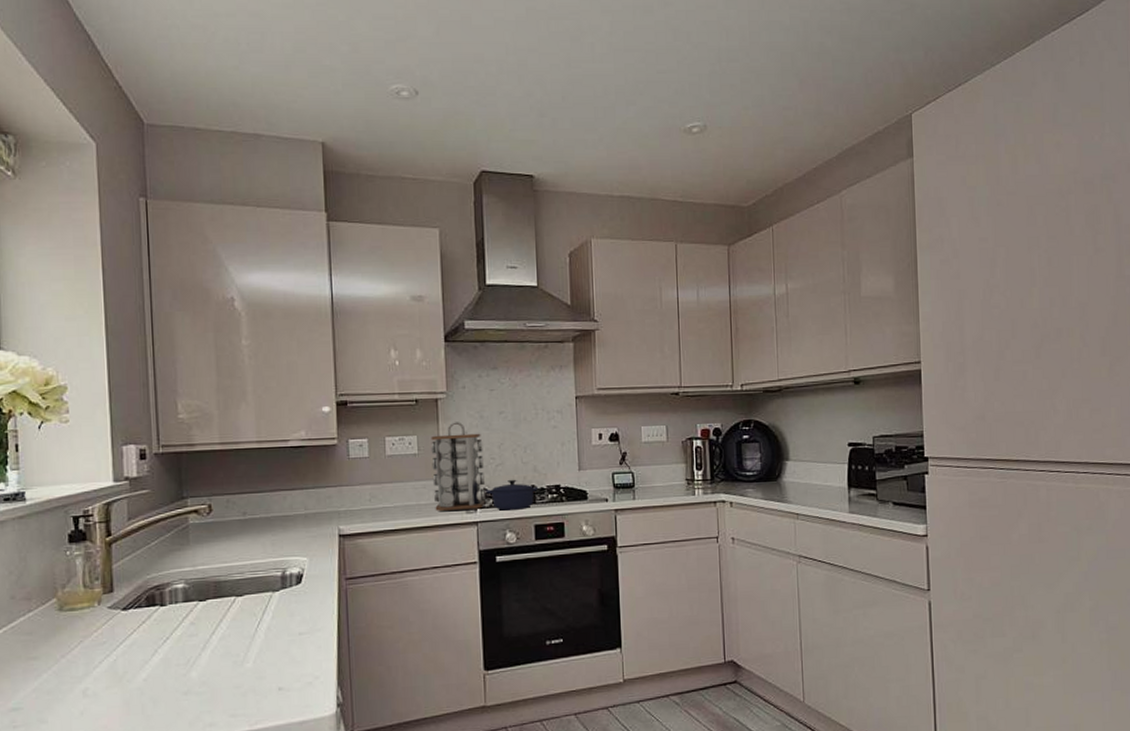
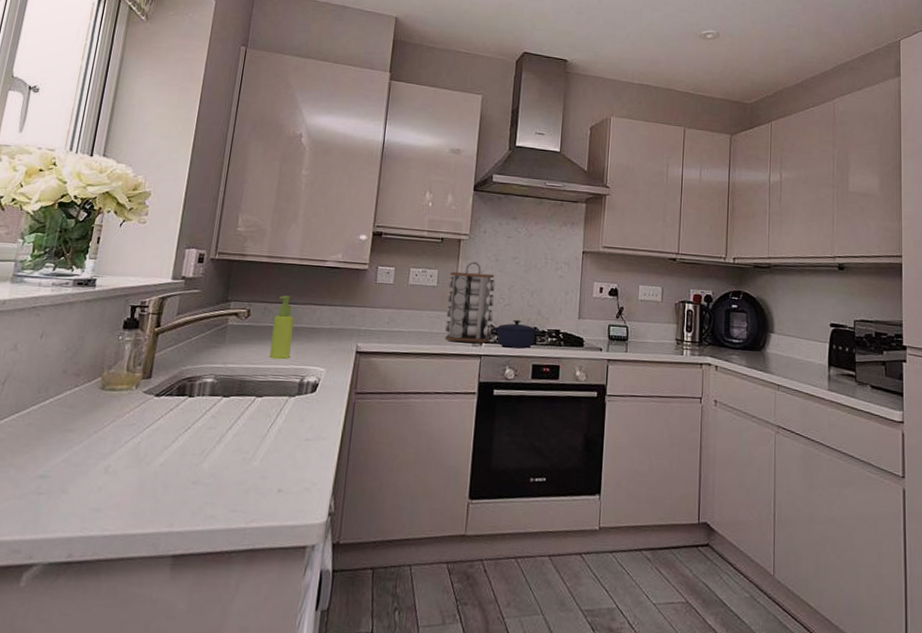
soap dispenser: none [239,484,266,555] -> present [269,295,294,360]

